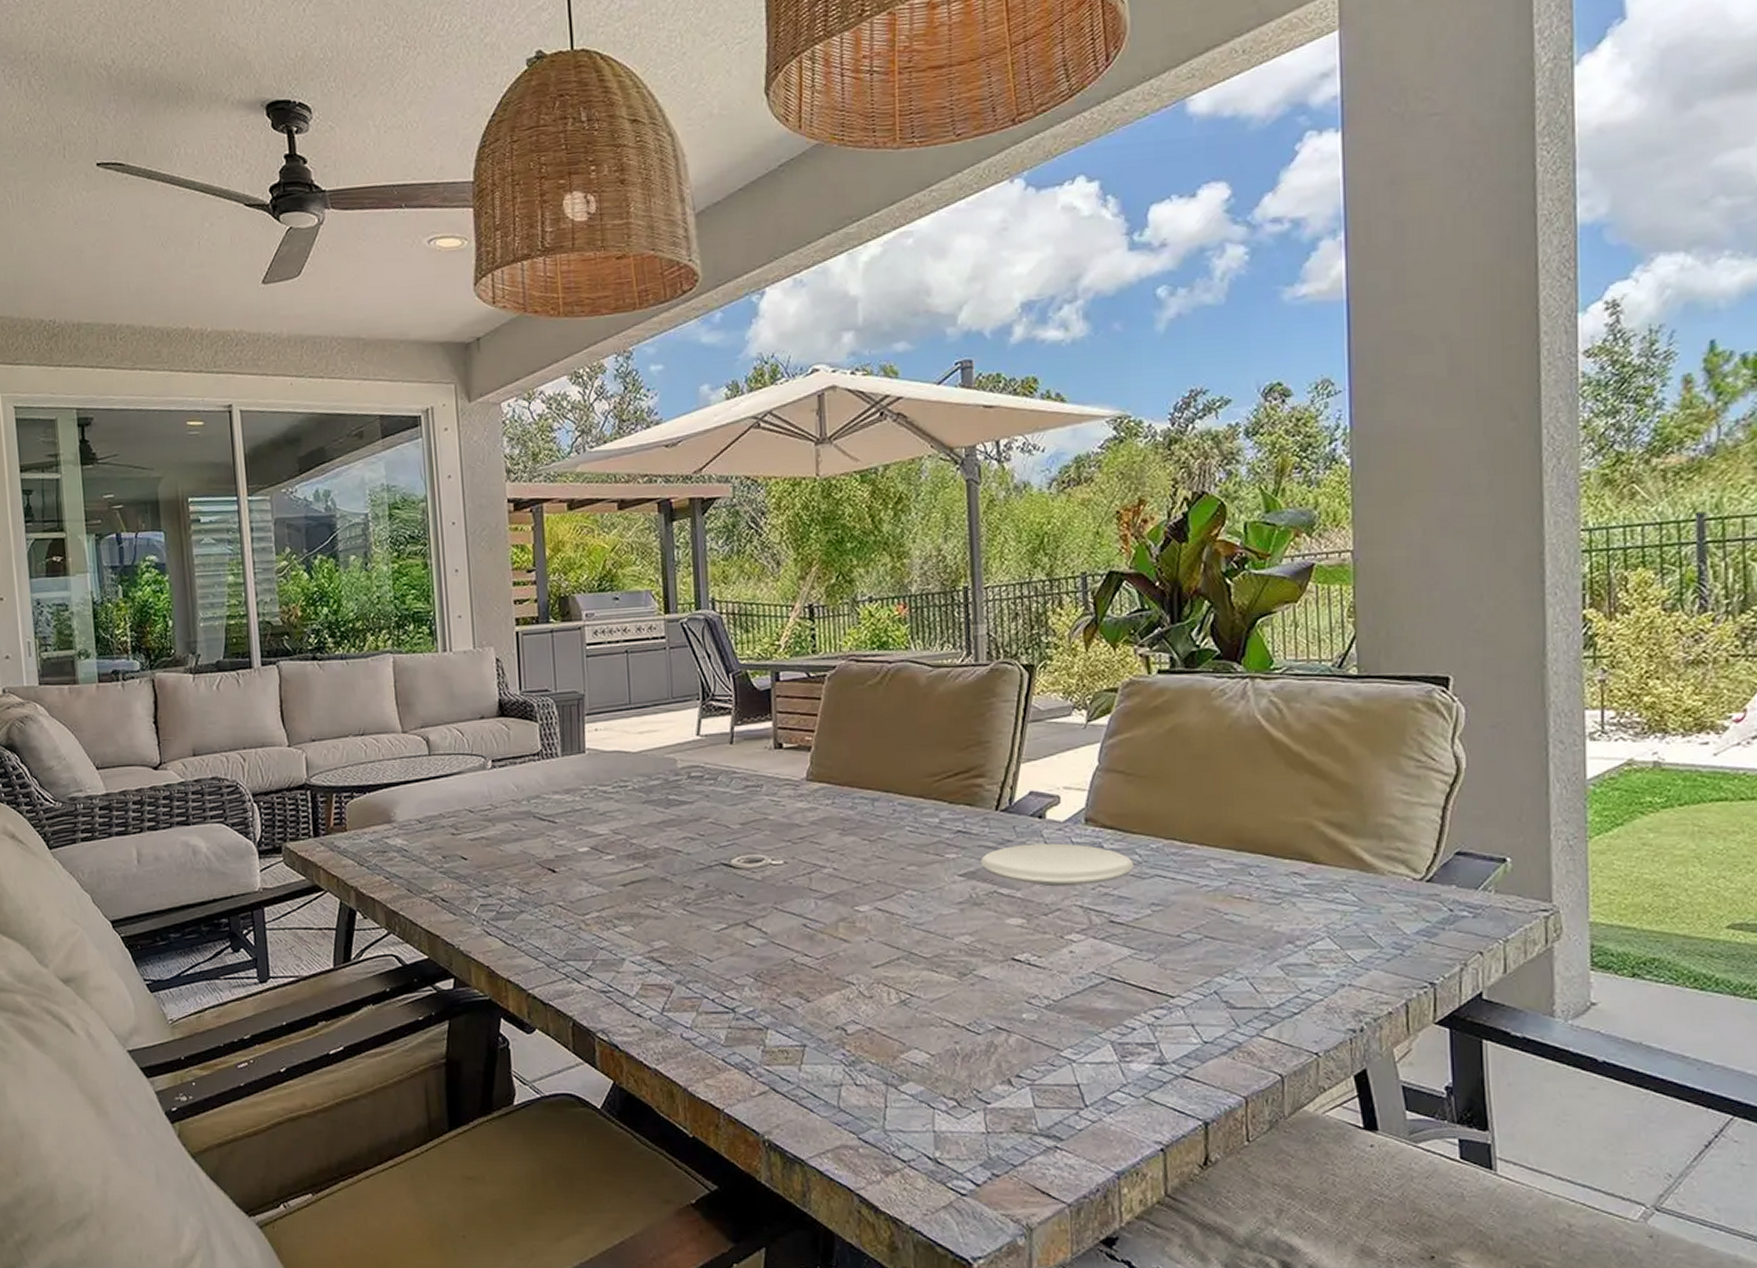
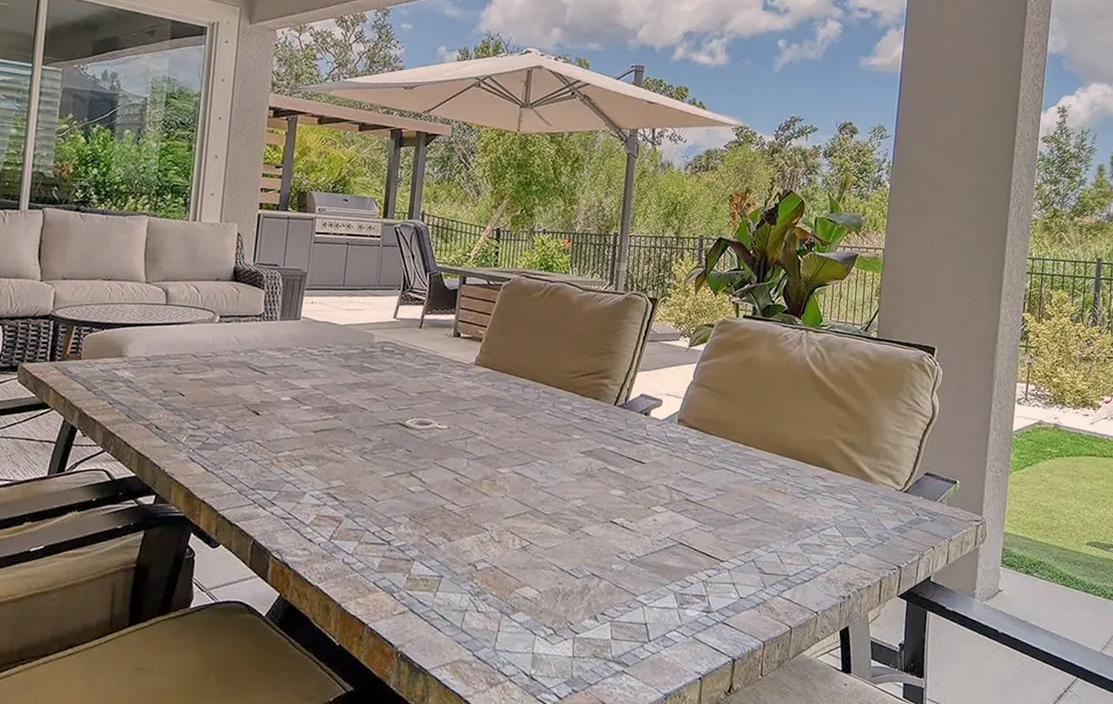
plate: present [981,843,1133,887] -> none [598,434,708,470]

